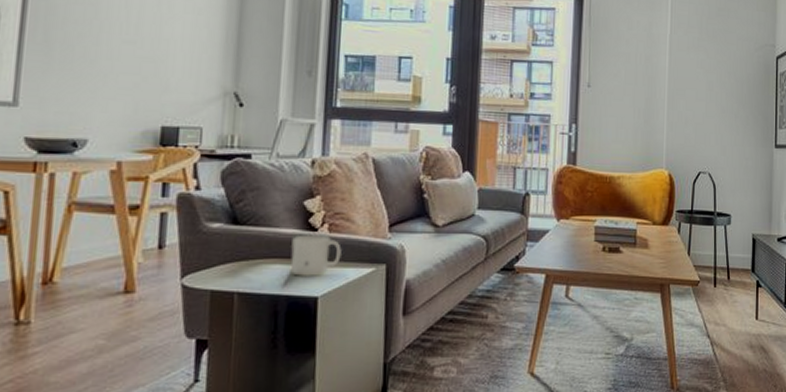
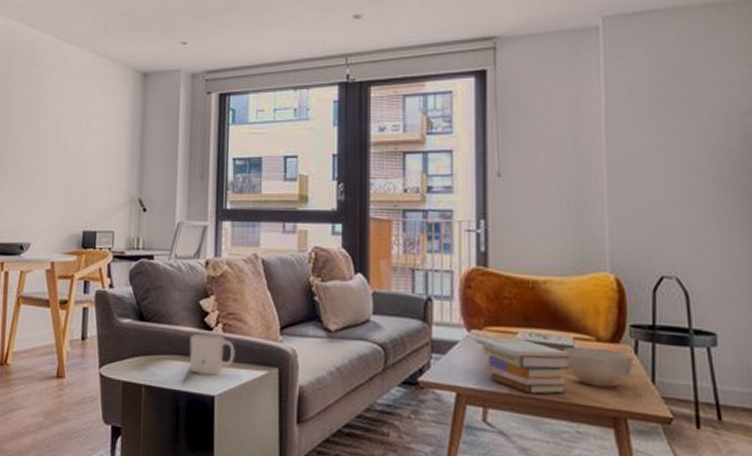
books: none [563,225,633,271] -> present [475,337,570,395]
bowl: none [628,229,676,261] -> present [562,346,633,388]

